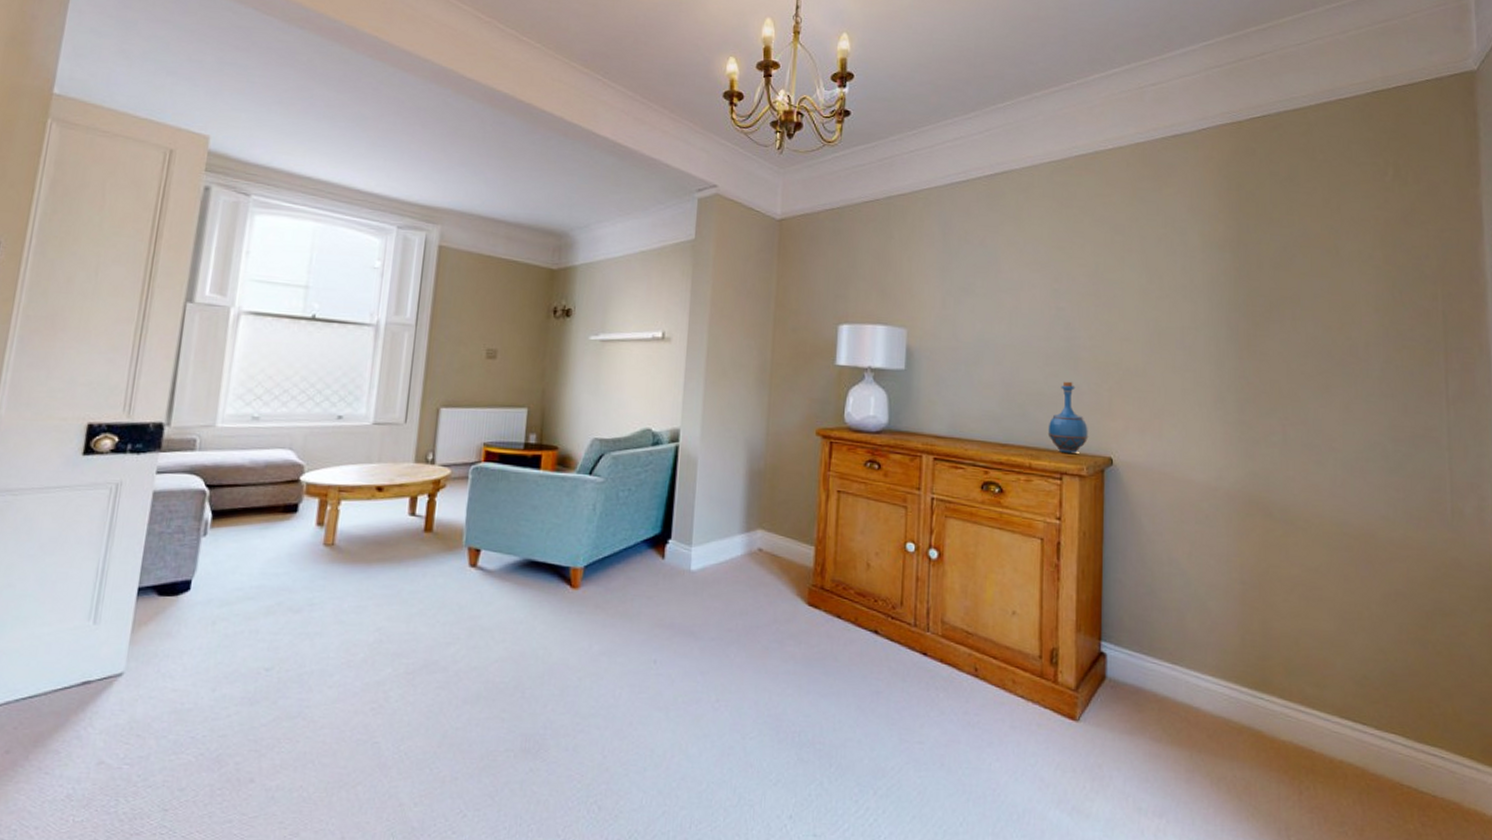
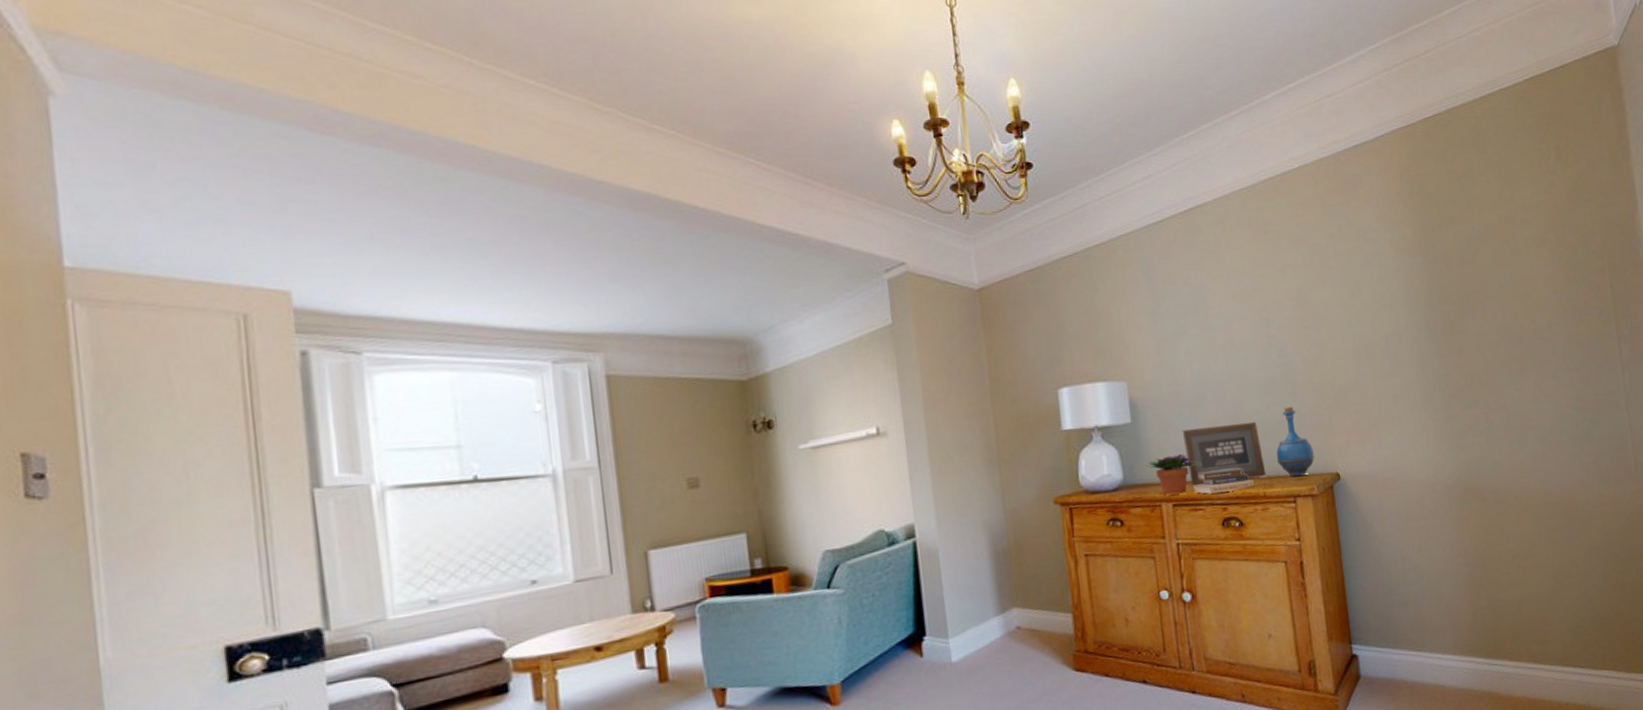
potted flower: none [913,408,970,449] -> present [1147,453,1203,496]
picture frame: none [954,385,1035,447] -> present [1182,421,1267,486]
books: none [957,430,1021,457] -> present [1193,468,1255,494]

